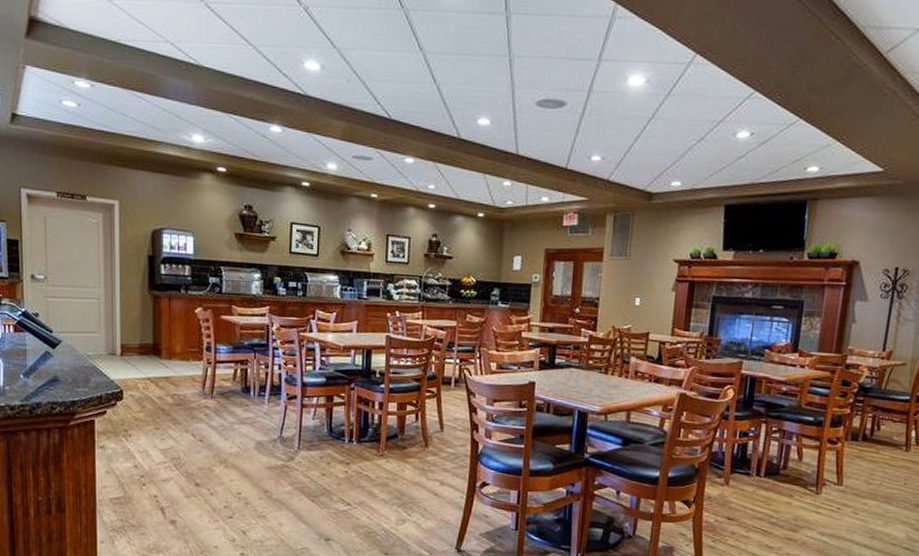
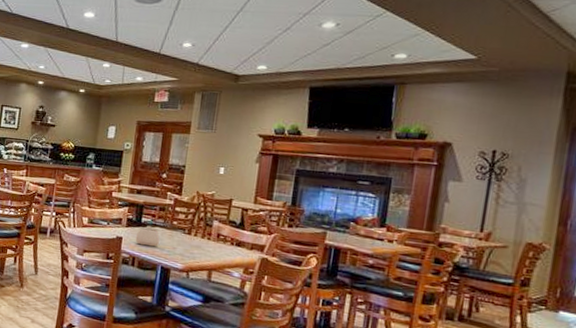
sugar bowl: none [549,367,575,390] -> present [135,225,160,247]

